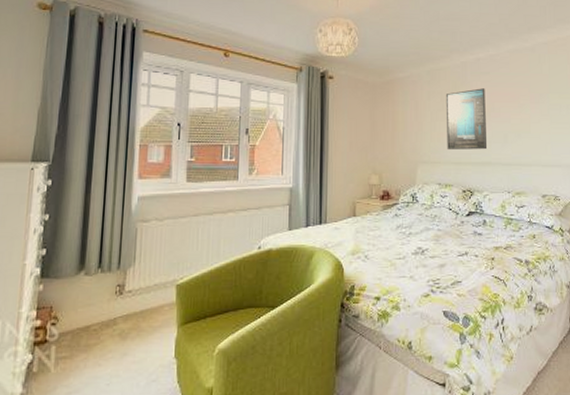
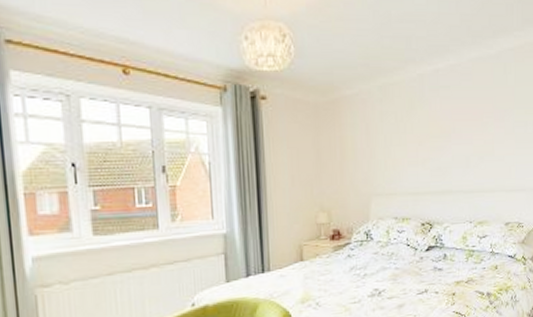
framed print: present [445,88,488,150] -> none [400,105,448,178]

